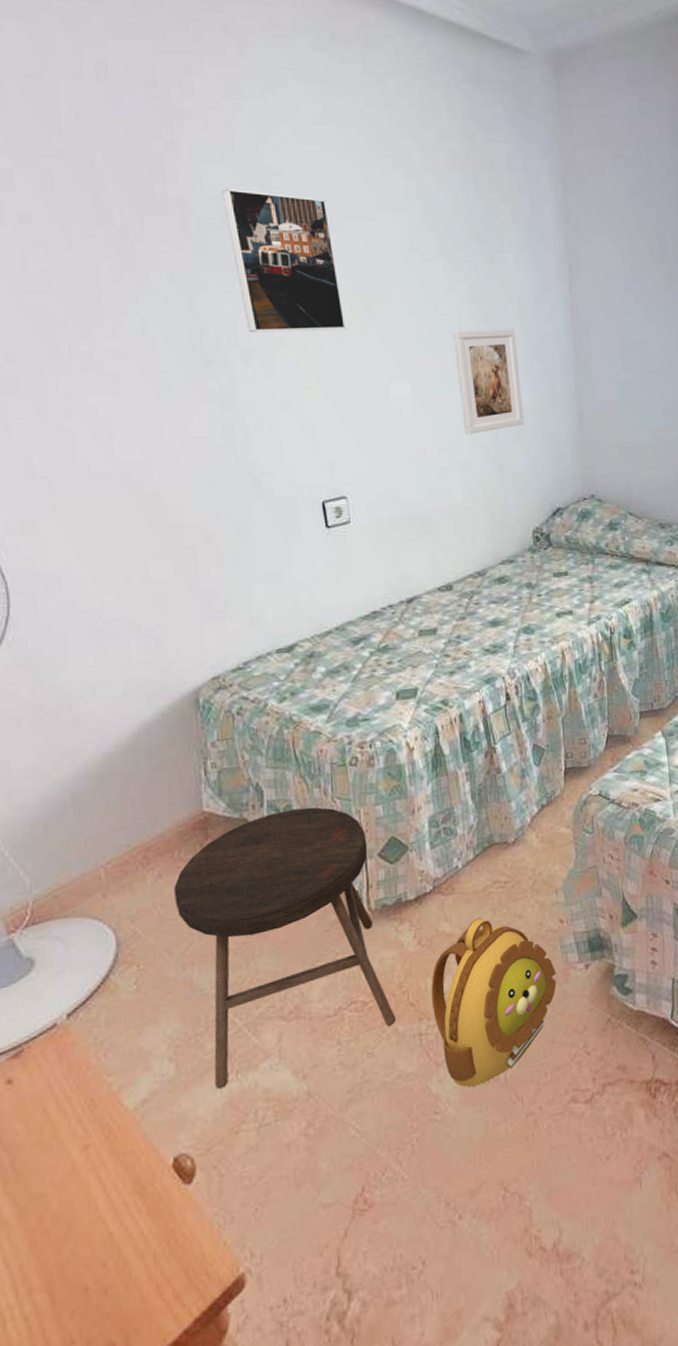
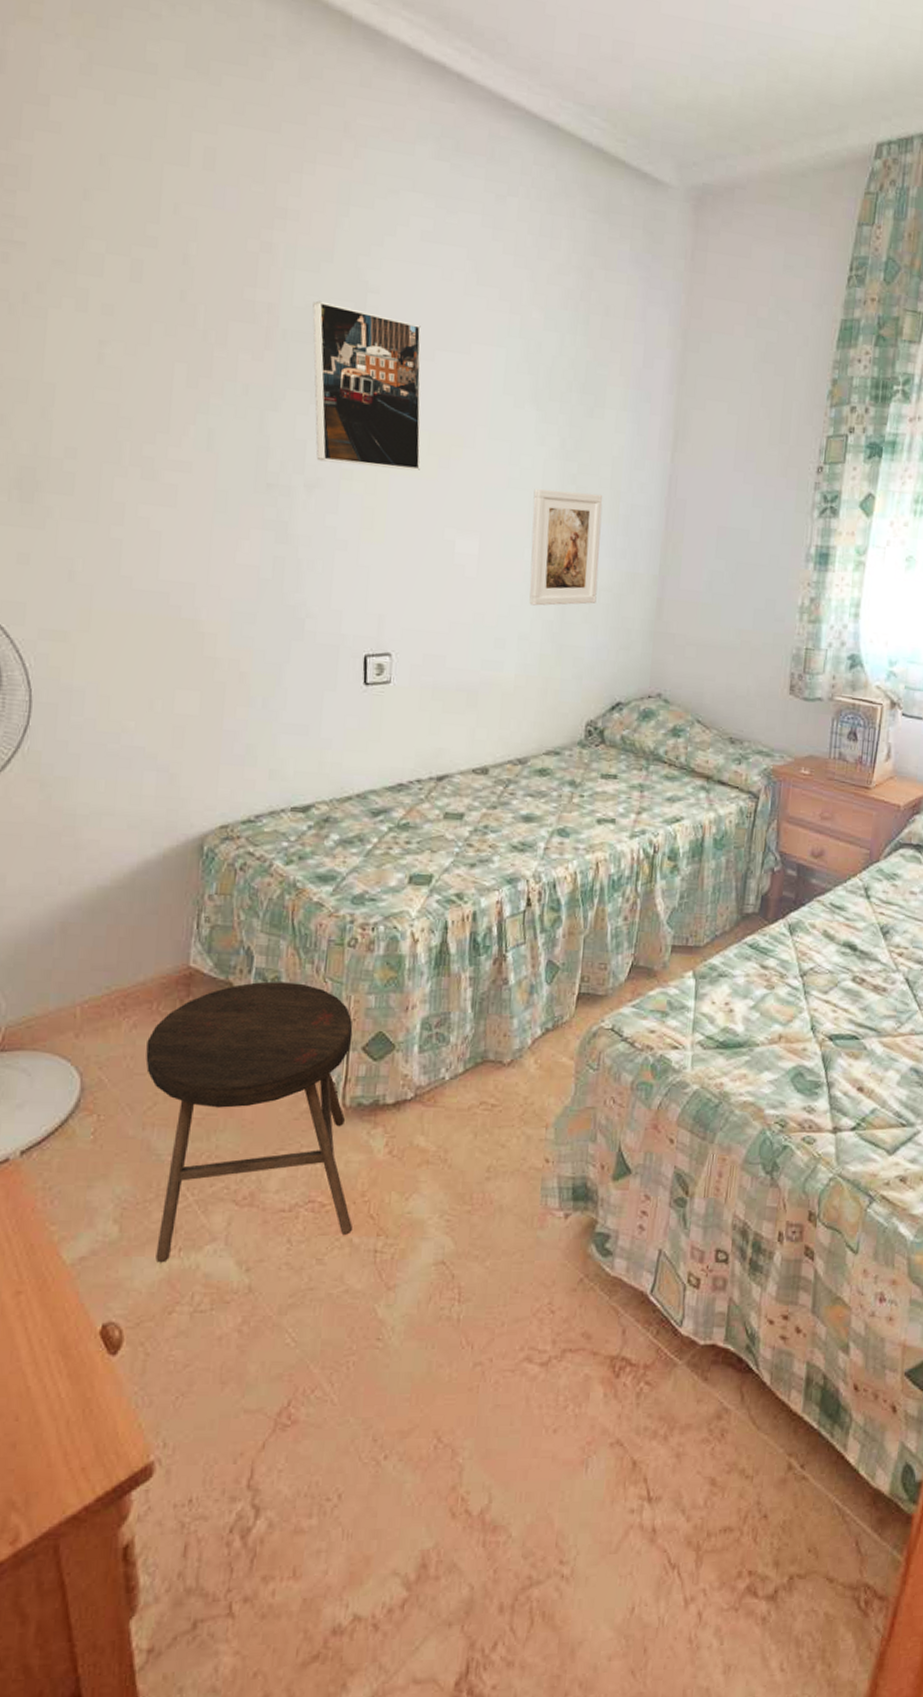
backpack: present [431,917,557,1088] -> none [393,1138,532,1320]

